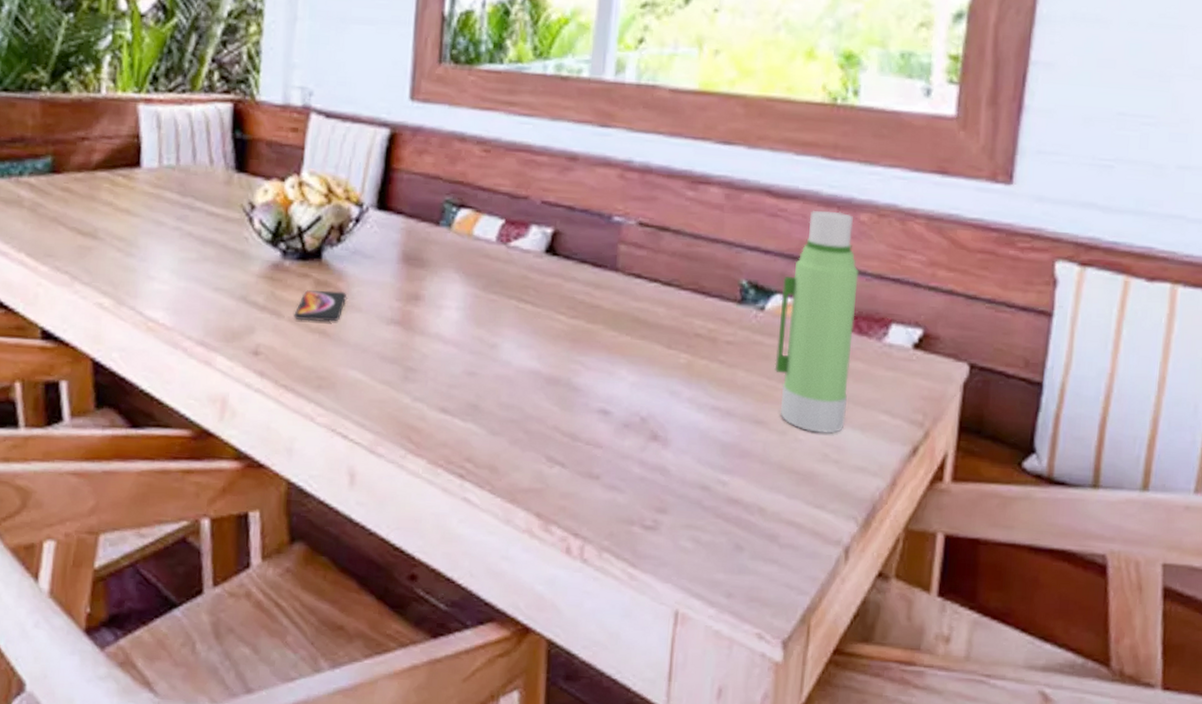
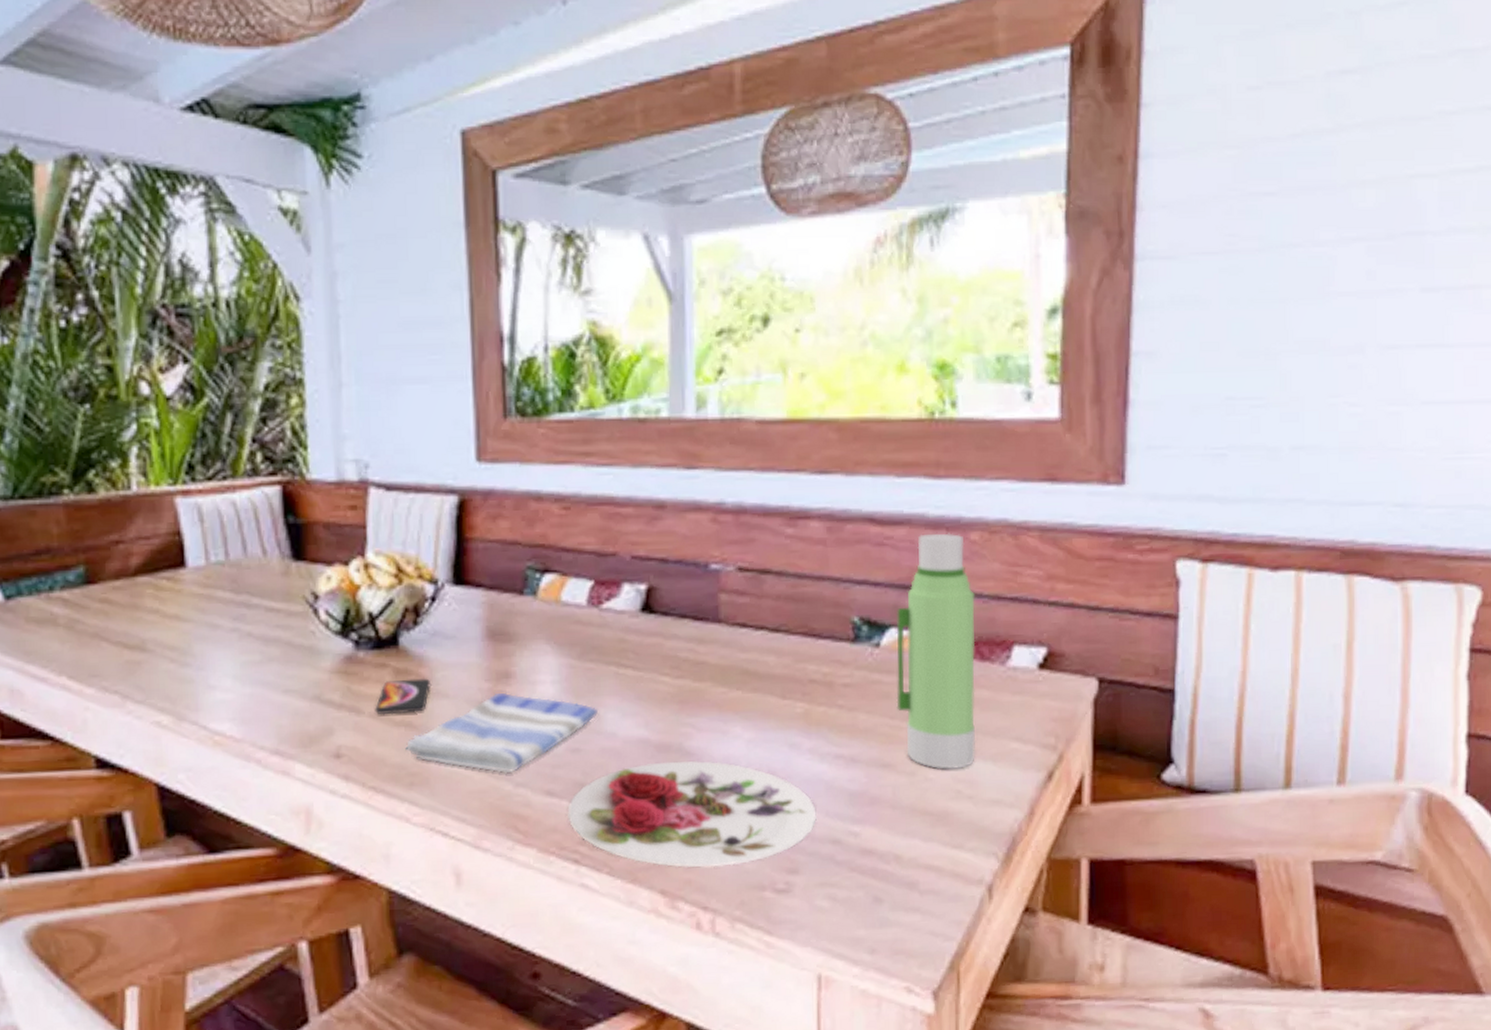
dish towel: none [317,312,496,388] -> present [405,692,598,774]
plate: none [458,394,689,498] -> present [567,760,817,867]

